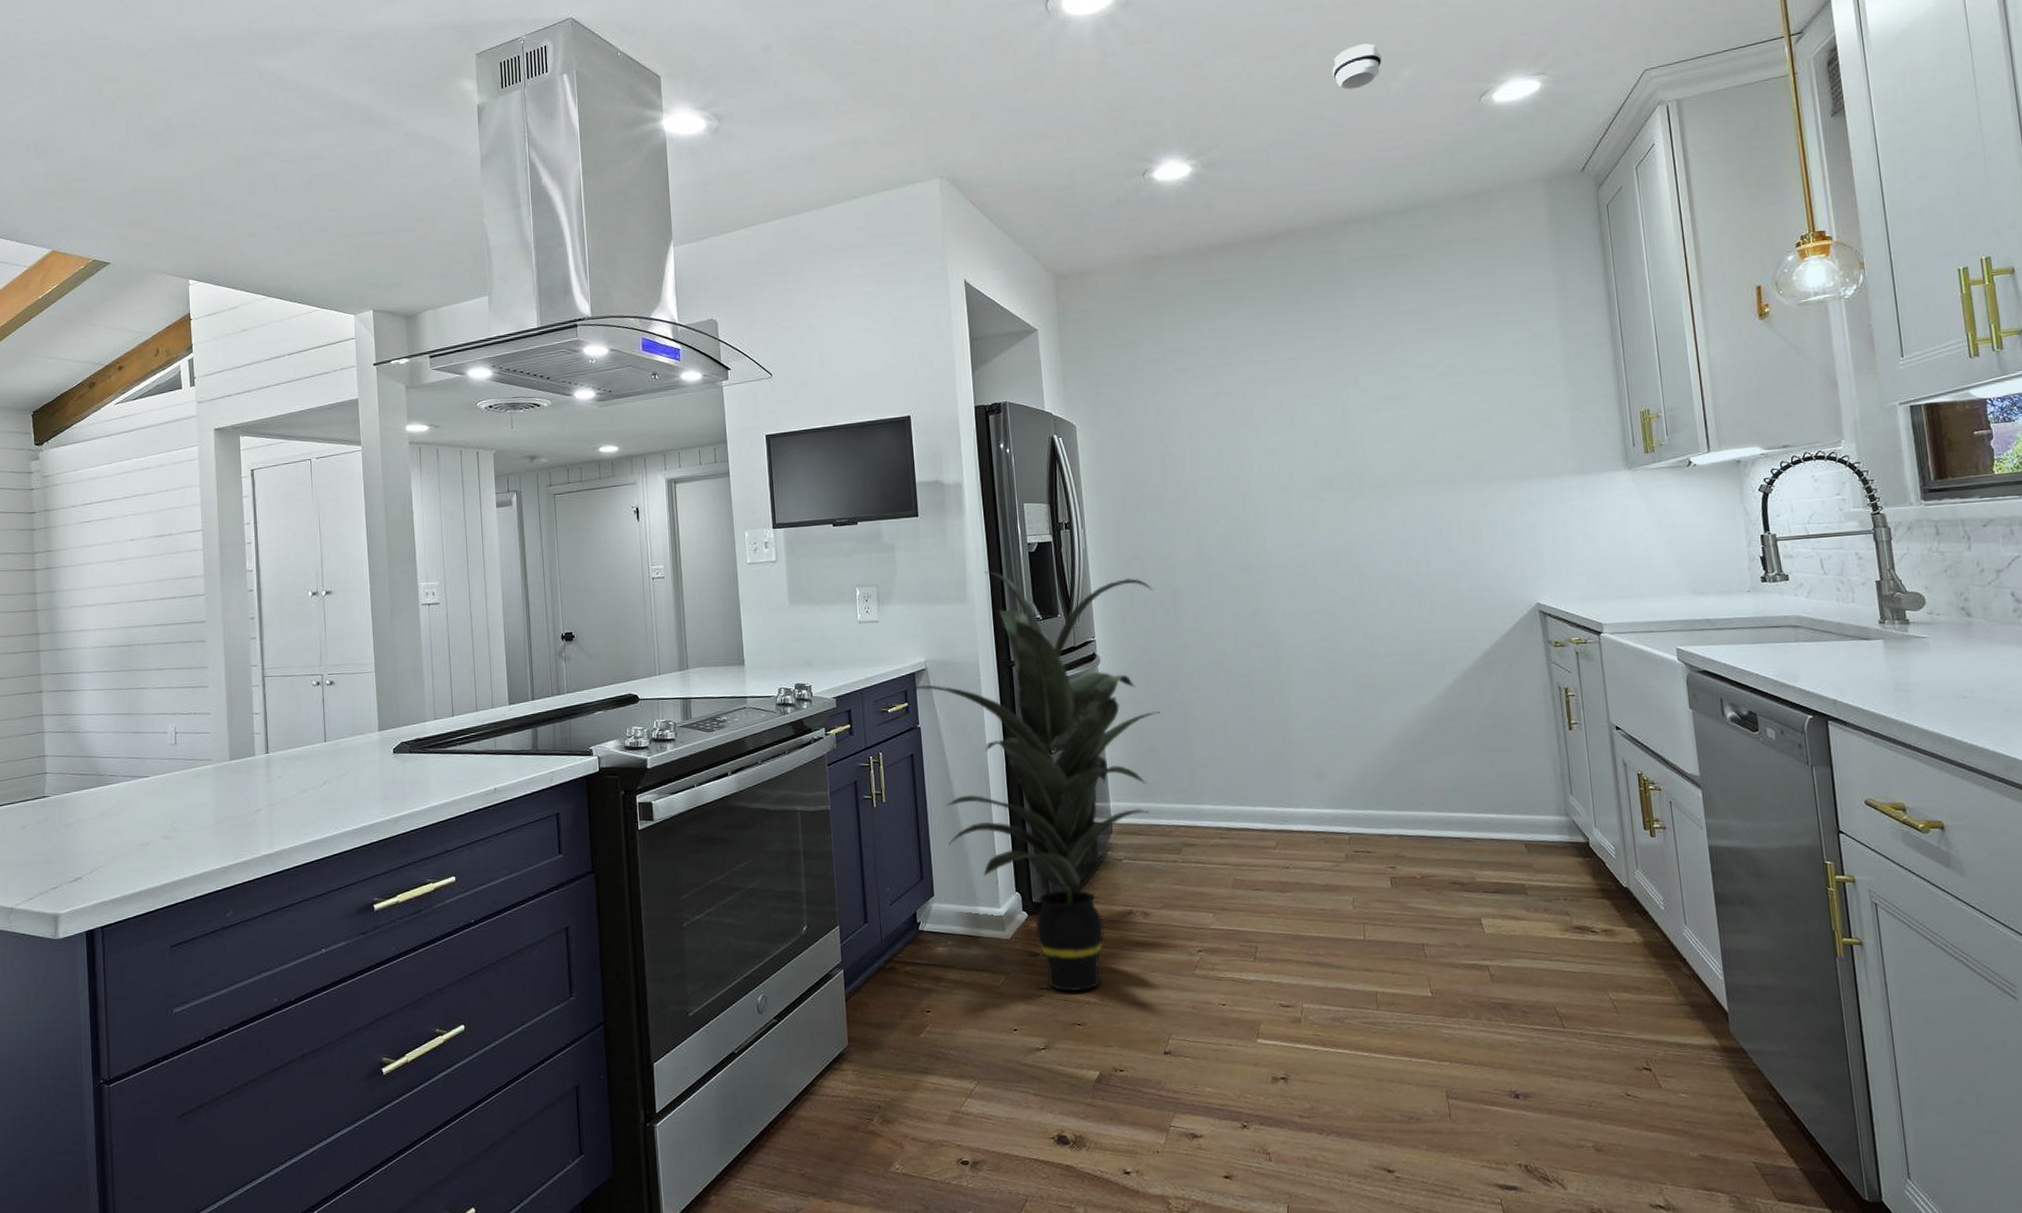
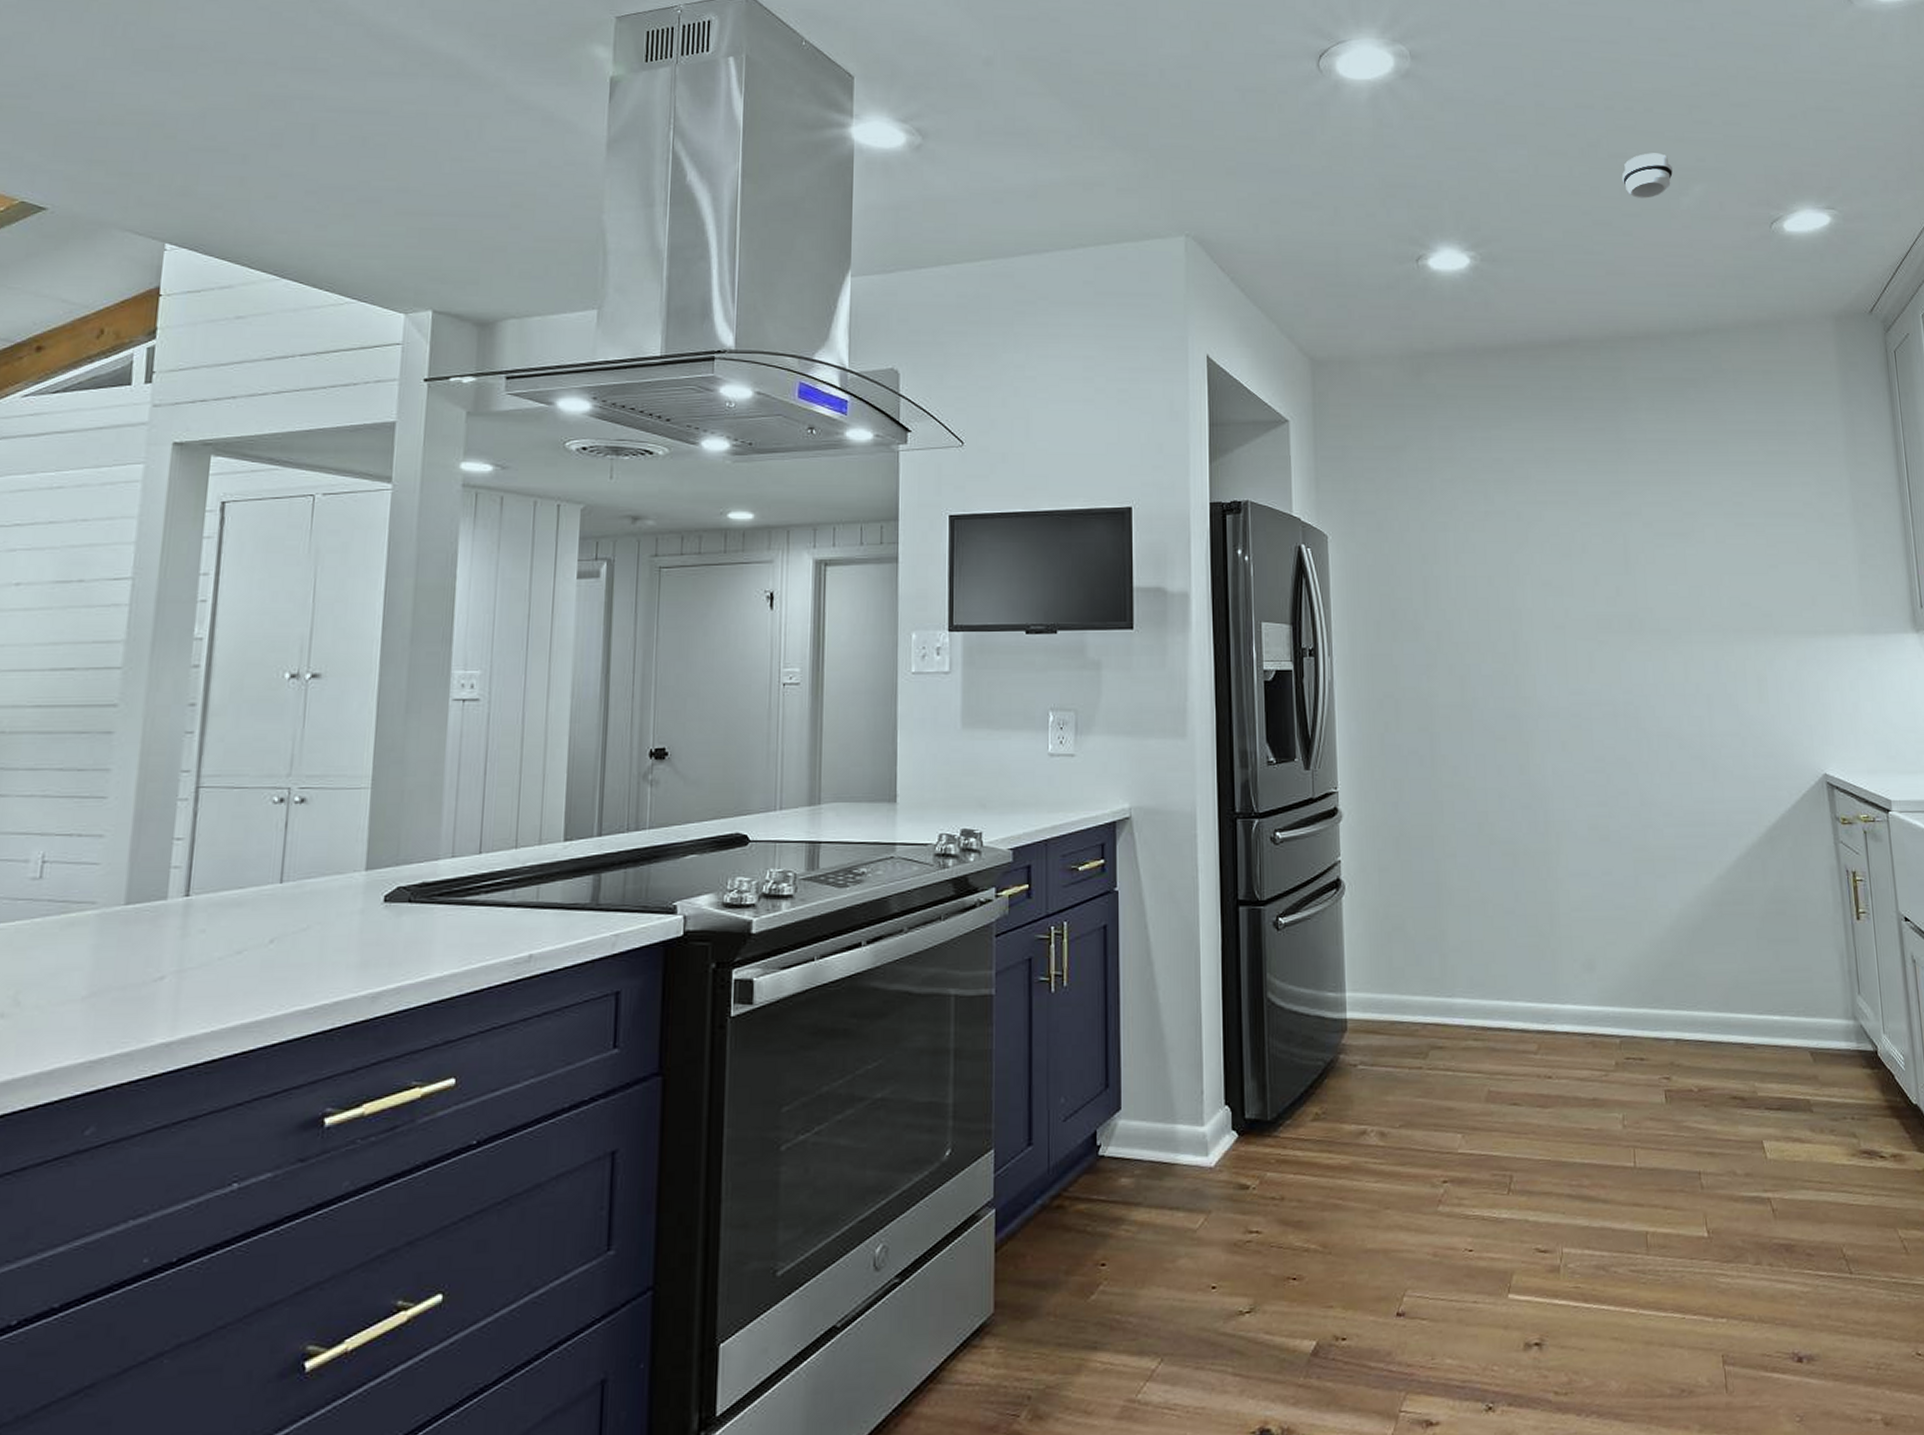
indoor plant: present [897,571,1160,992] -> none [1091,701,1410,1236]

